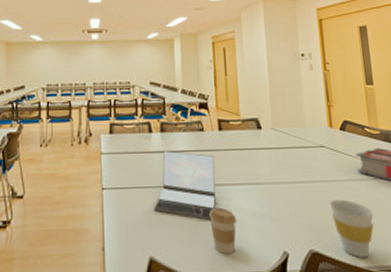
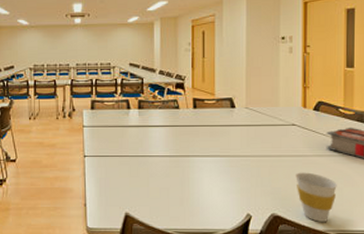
laptop: present [154,151,216,221] -> none [130,126,188,186]
coffee cup: present [209,207,237,255] -> none [181,175,206,214]

